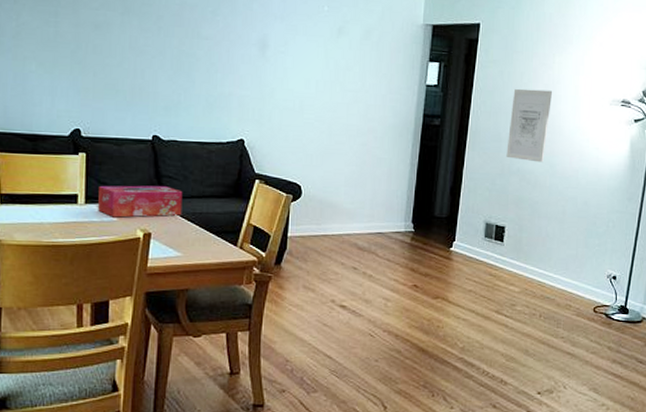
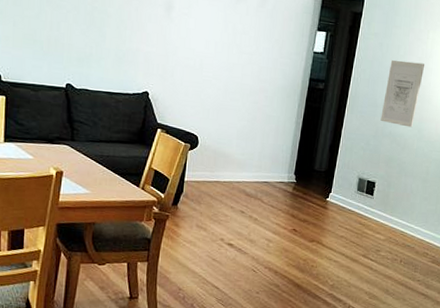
tissue box: present [98,185,183,218] -> none [16,126,92,157]

